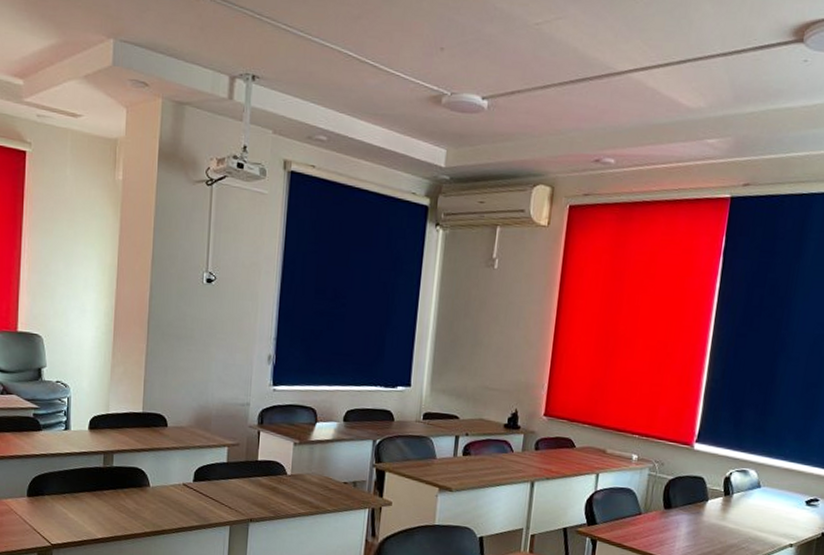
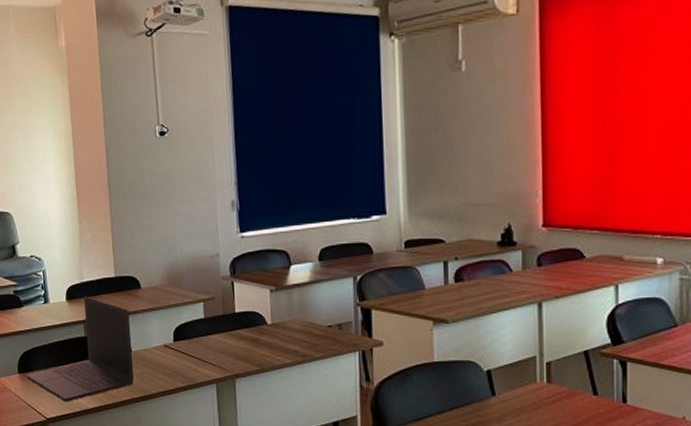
laptop: none [35,427,152,530] -> present [26,296,134,402]

